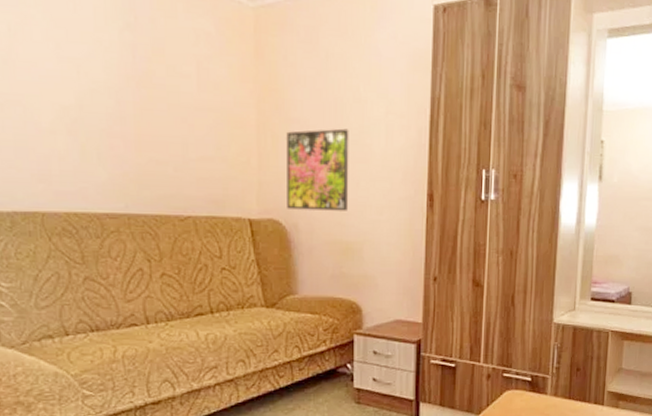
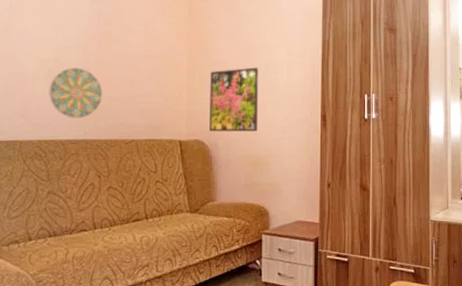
decorative plate: none [73,118,147,186] -> present [49,67,103,118]

